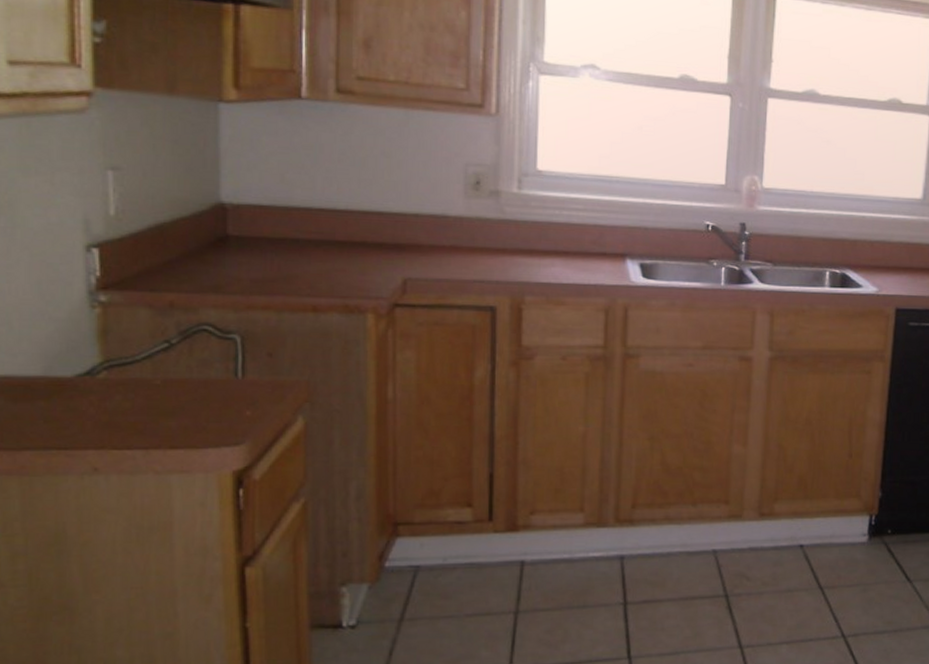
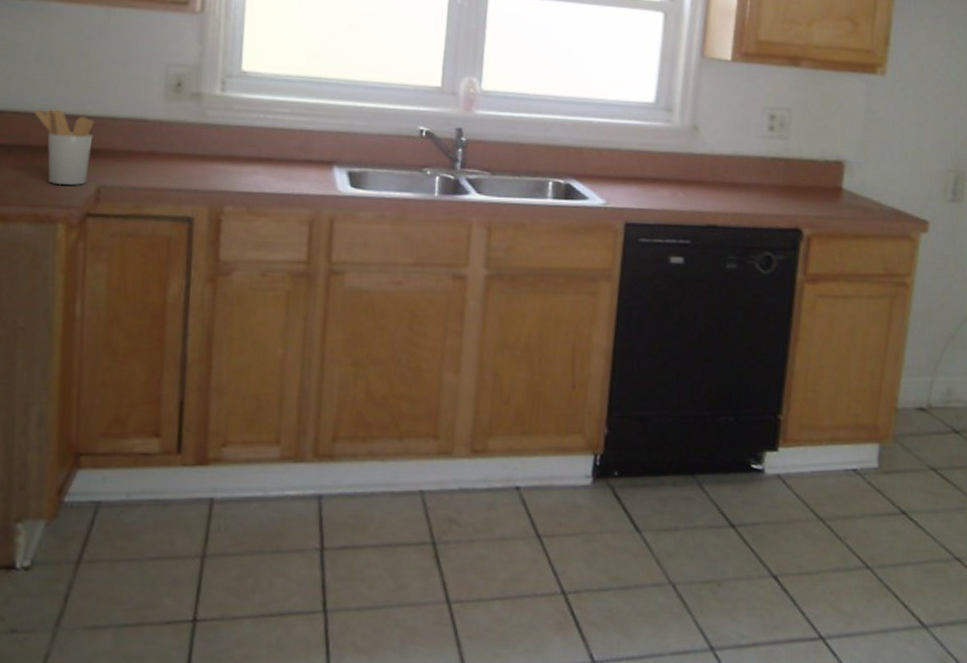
utensil holder: none [339,206,398,278] -> present [34,109,94,186]

